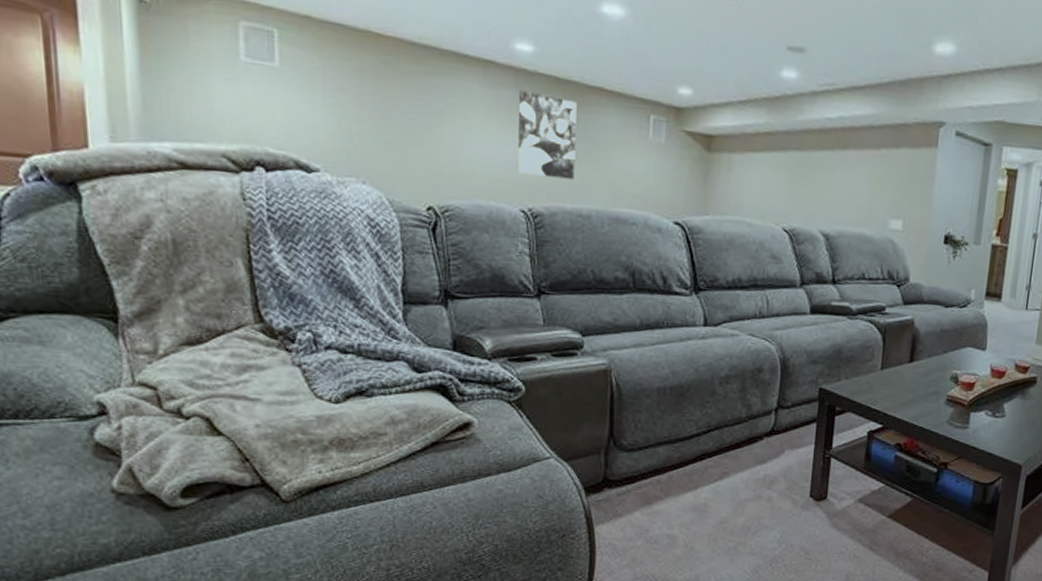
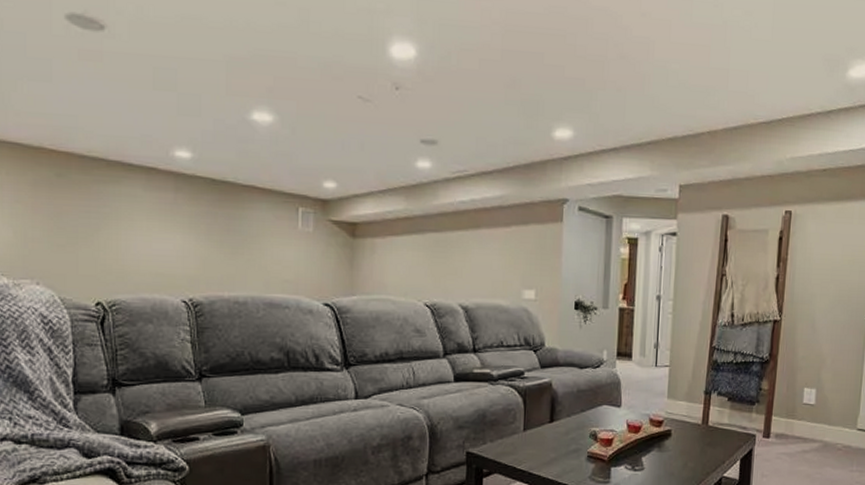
wall art: present [518,90,577,180] -> none [179,192,232,270]

